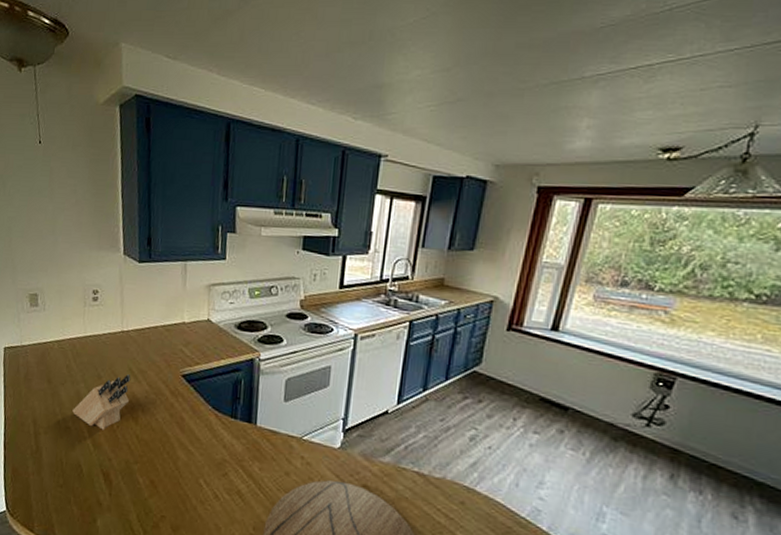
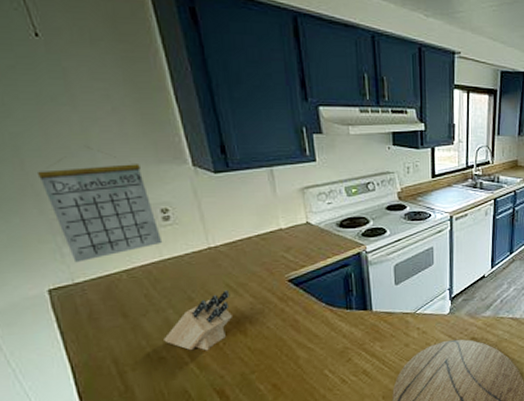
calendar: none [17,232,89,328] -> present [36,147,163,263]

